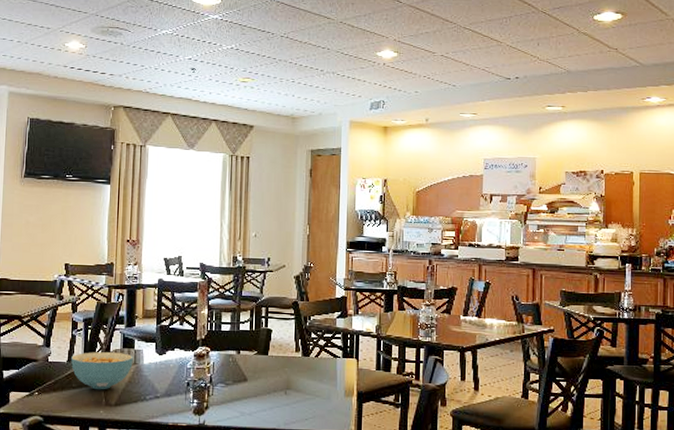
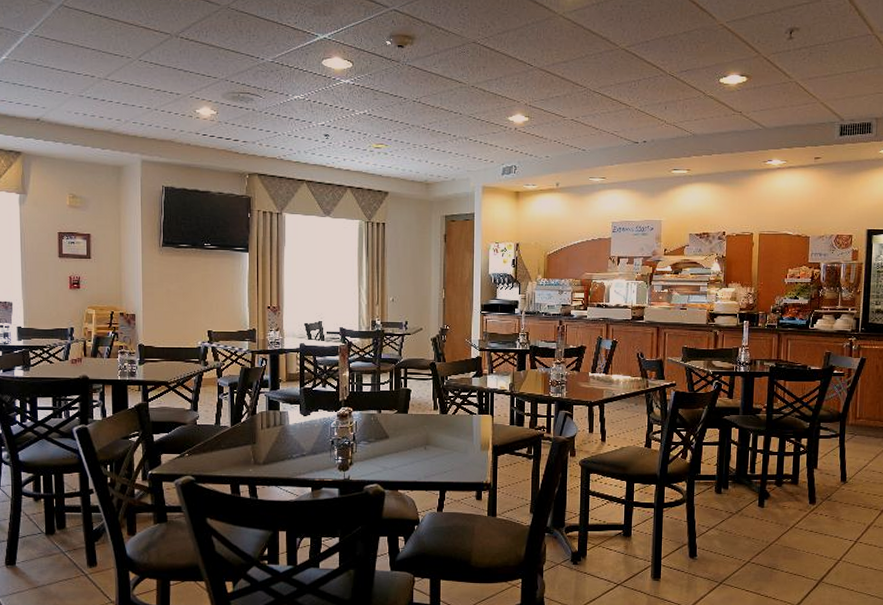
cereal bowl: present [71,352,133,390] -> none [219,414,279,450]

